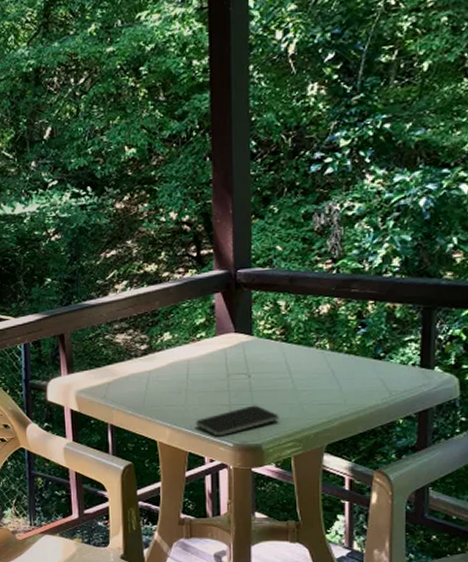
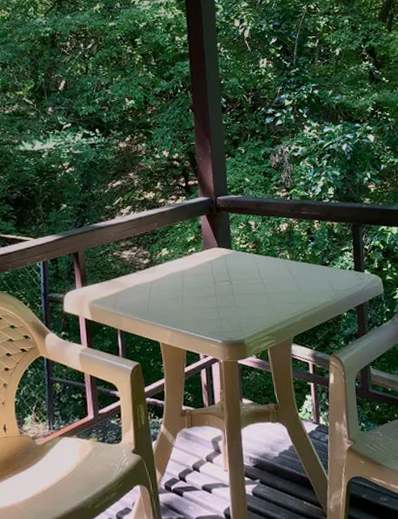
smartphone: present [195,405,279,436] -> none [190,306,256,335]

